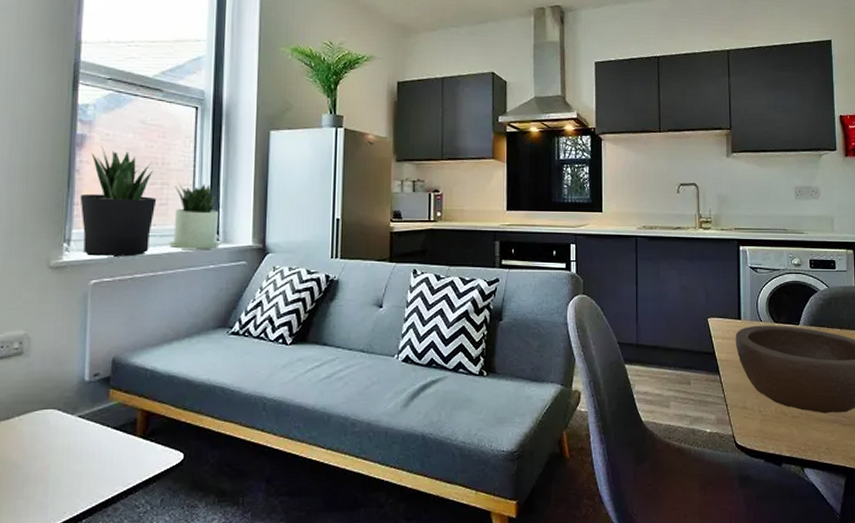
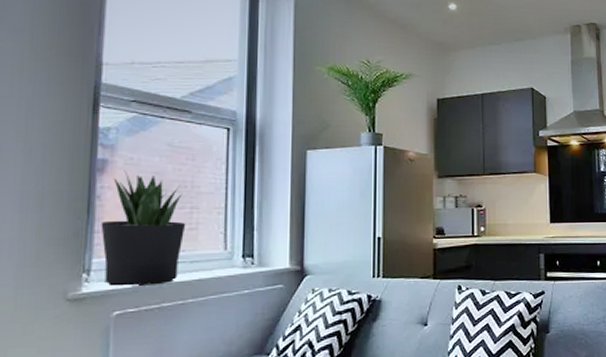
planter: present [168,183,221,250] -> none [199,206,256,276]

